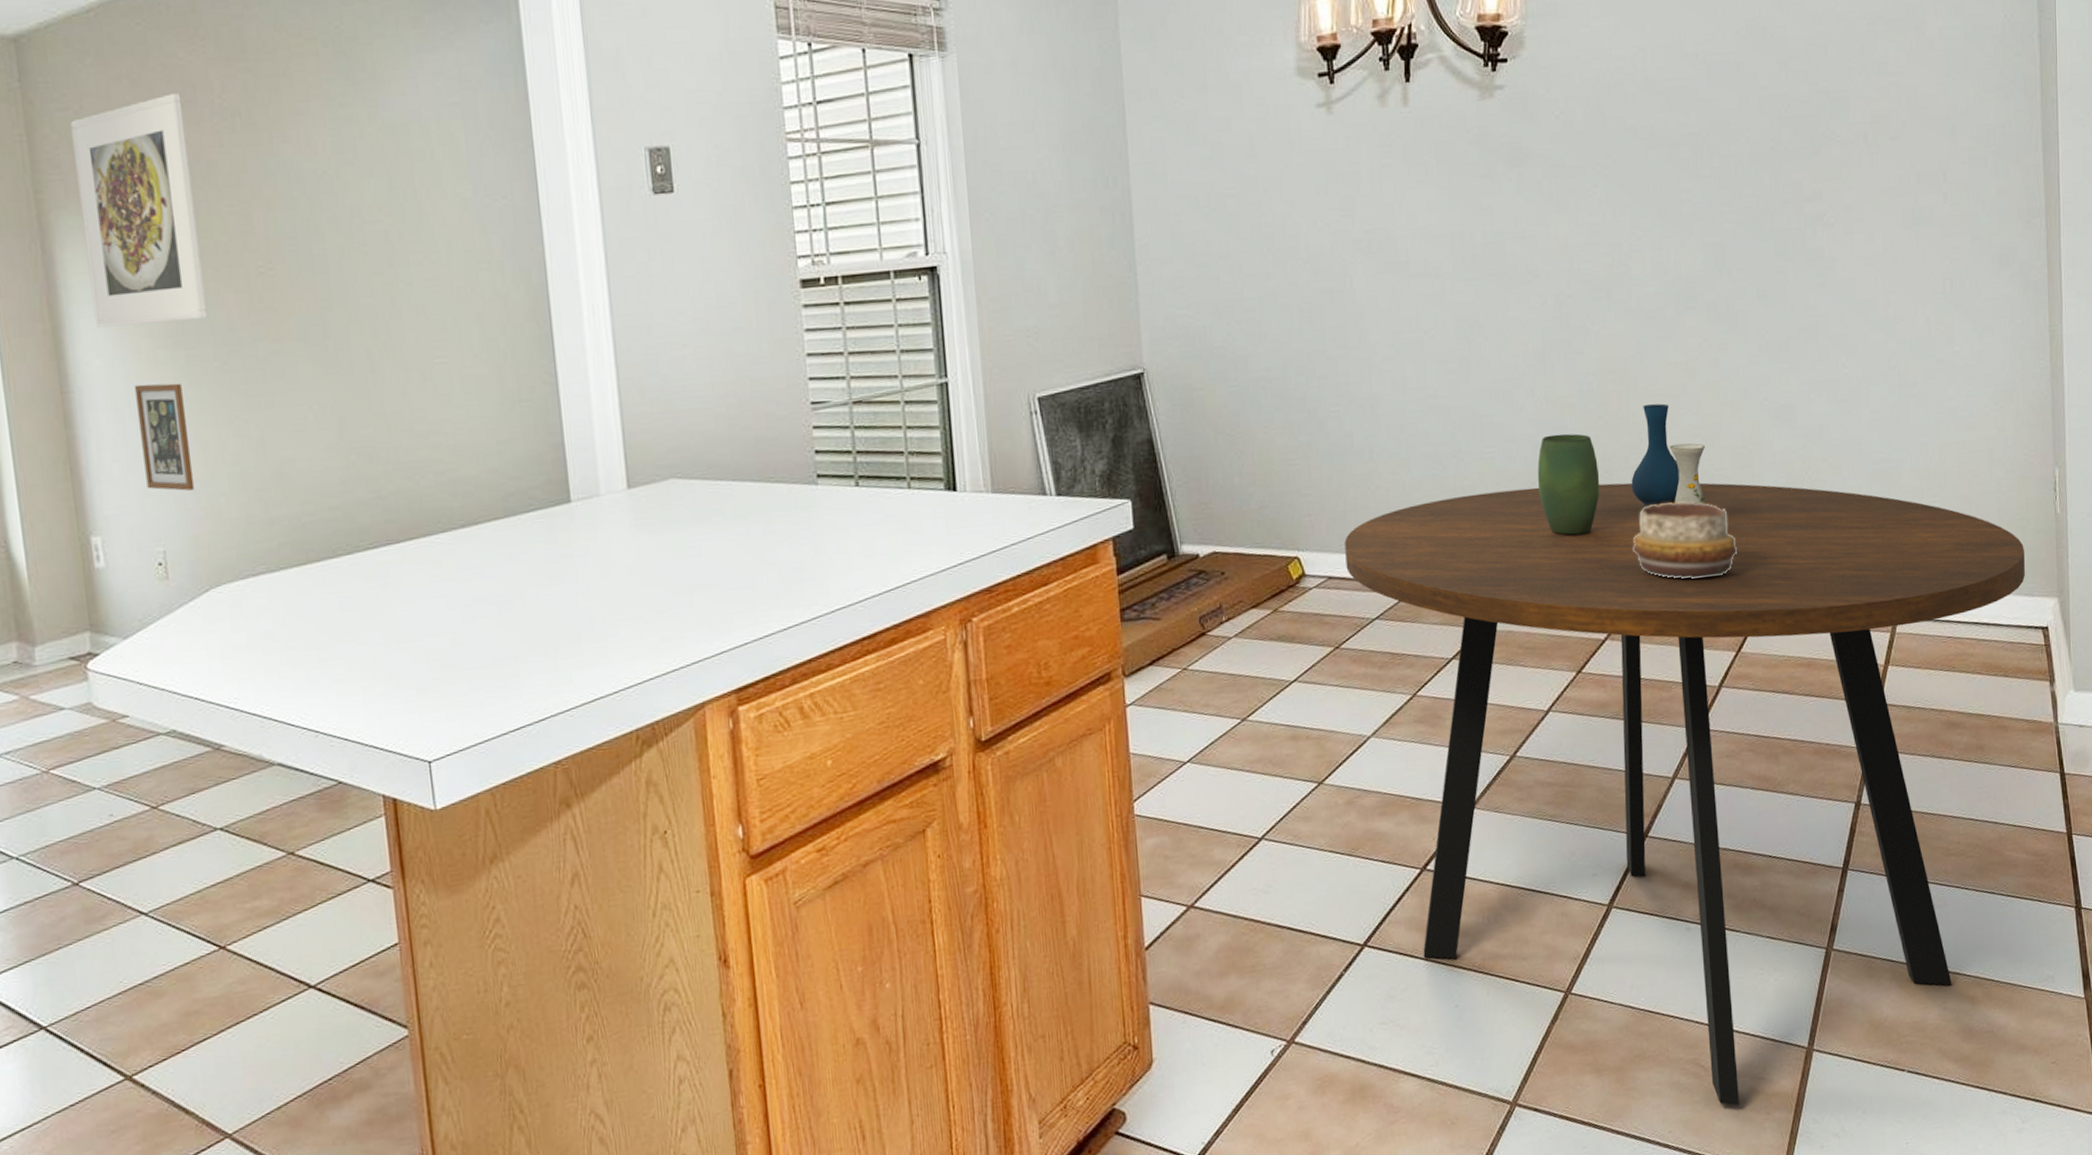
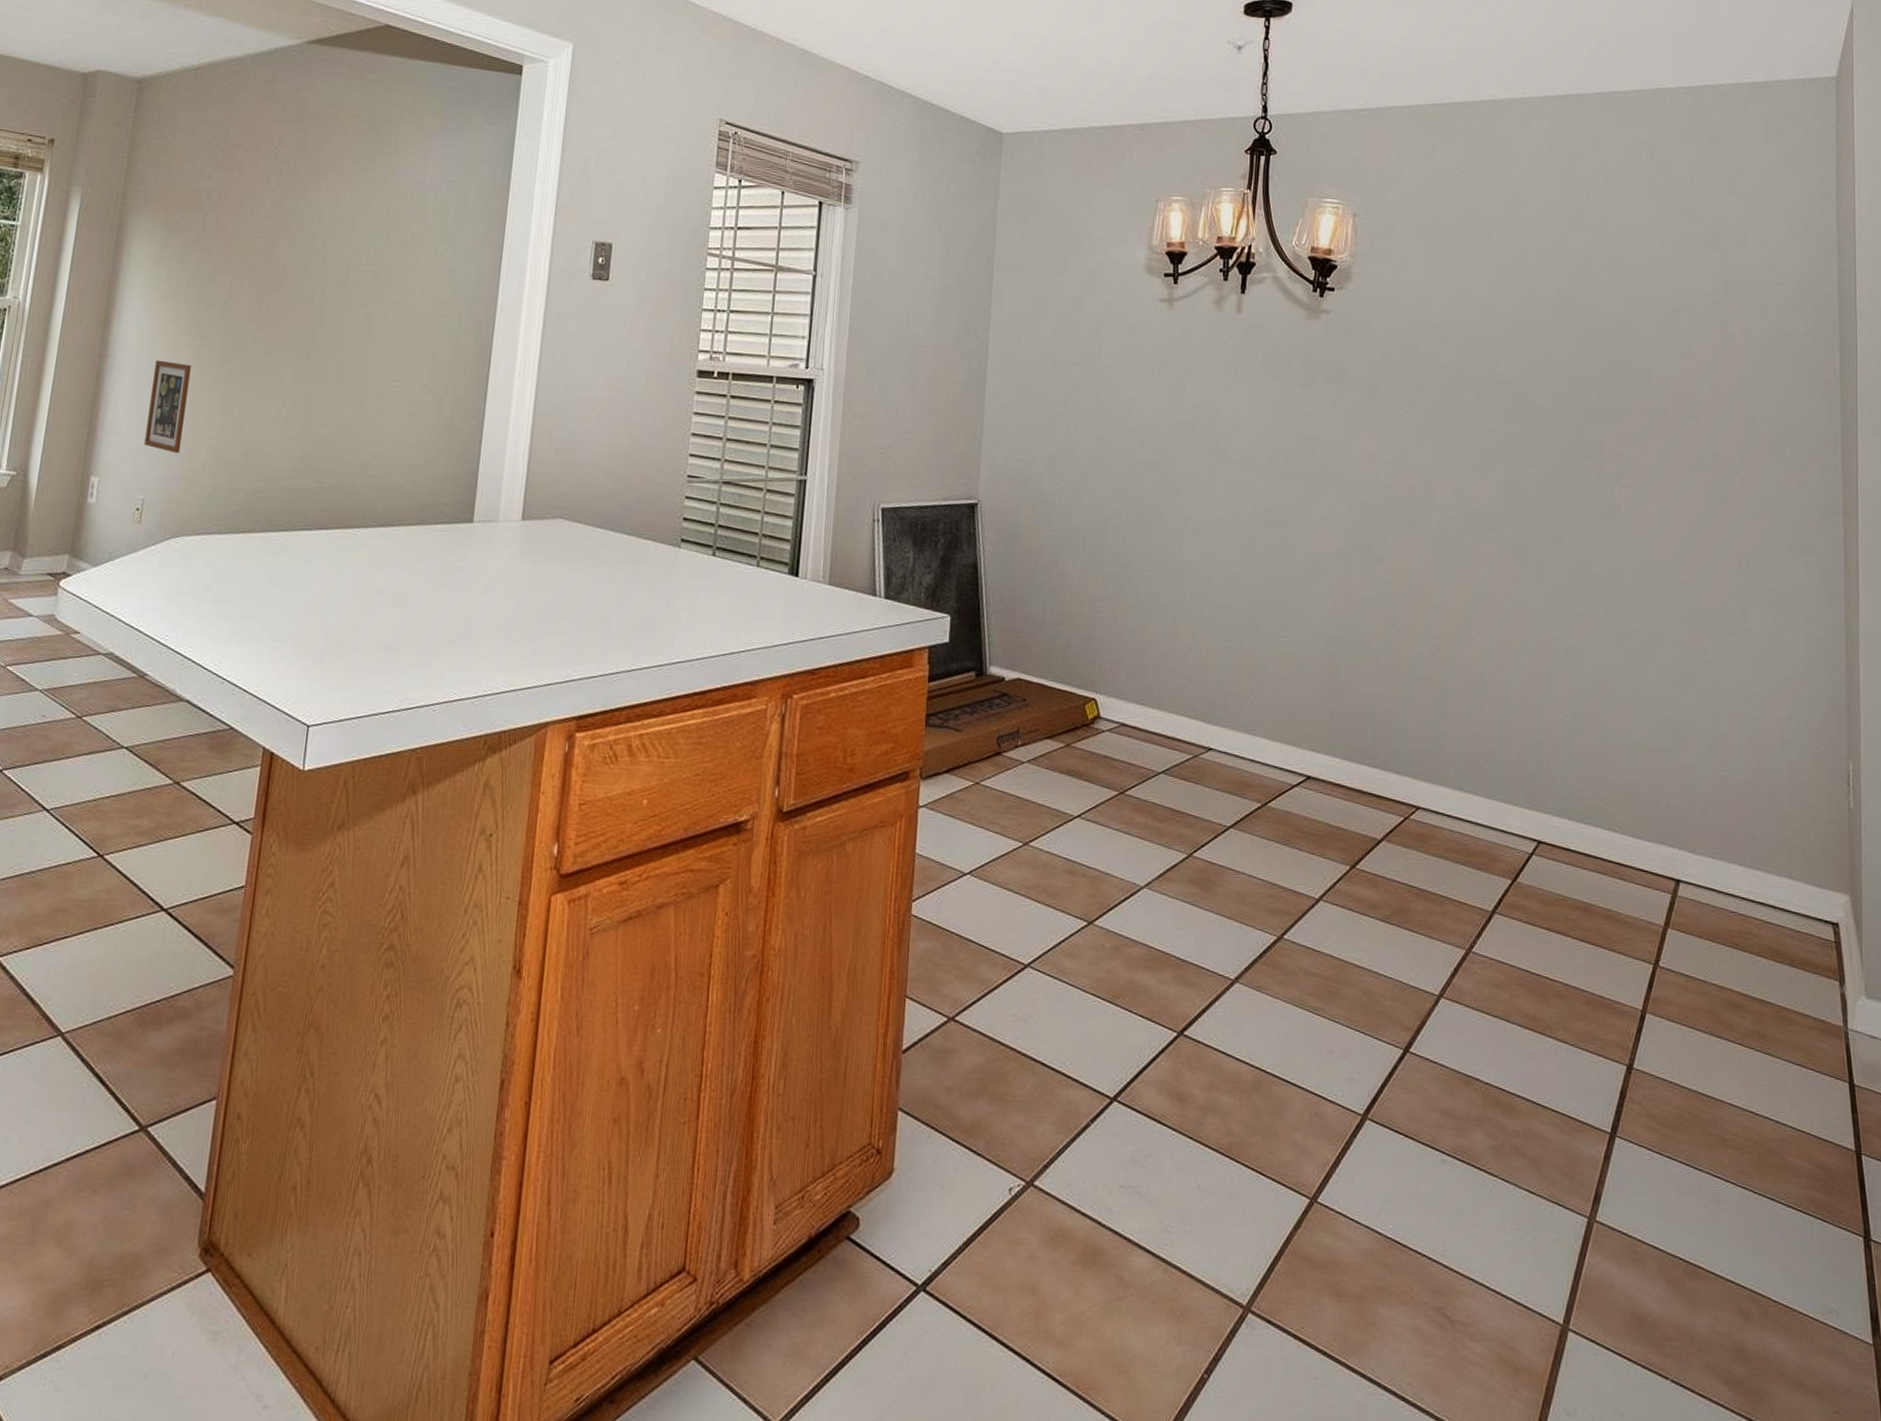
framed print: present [70,93,208,328] -> none [139,139,248,317]
dining table: present [1344,482,2025,1106] -> none [1139,671,1815,1373]
vase: present [1537,403,1706,536] -> none [1328,621,1493,733]
decorative bowl: present [1633,502,1738,579] -> none [1416,717,1520,801]

